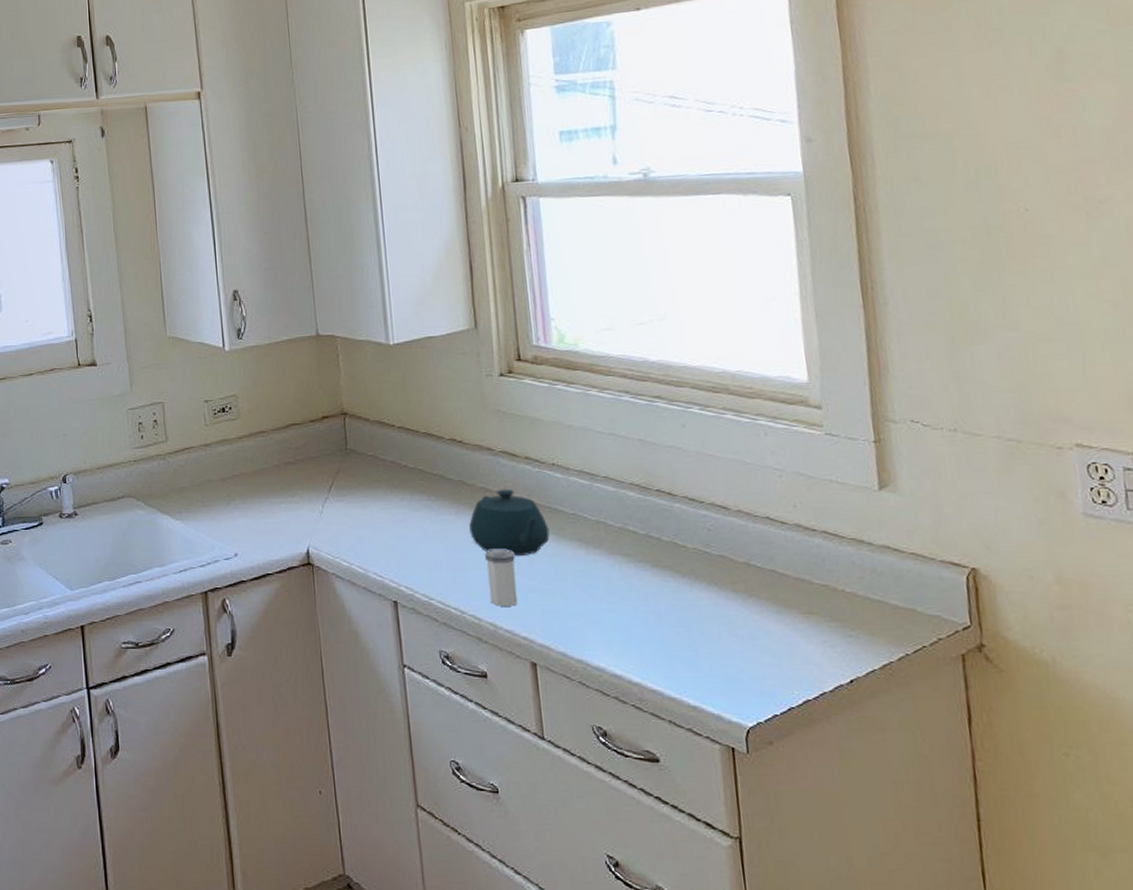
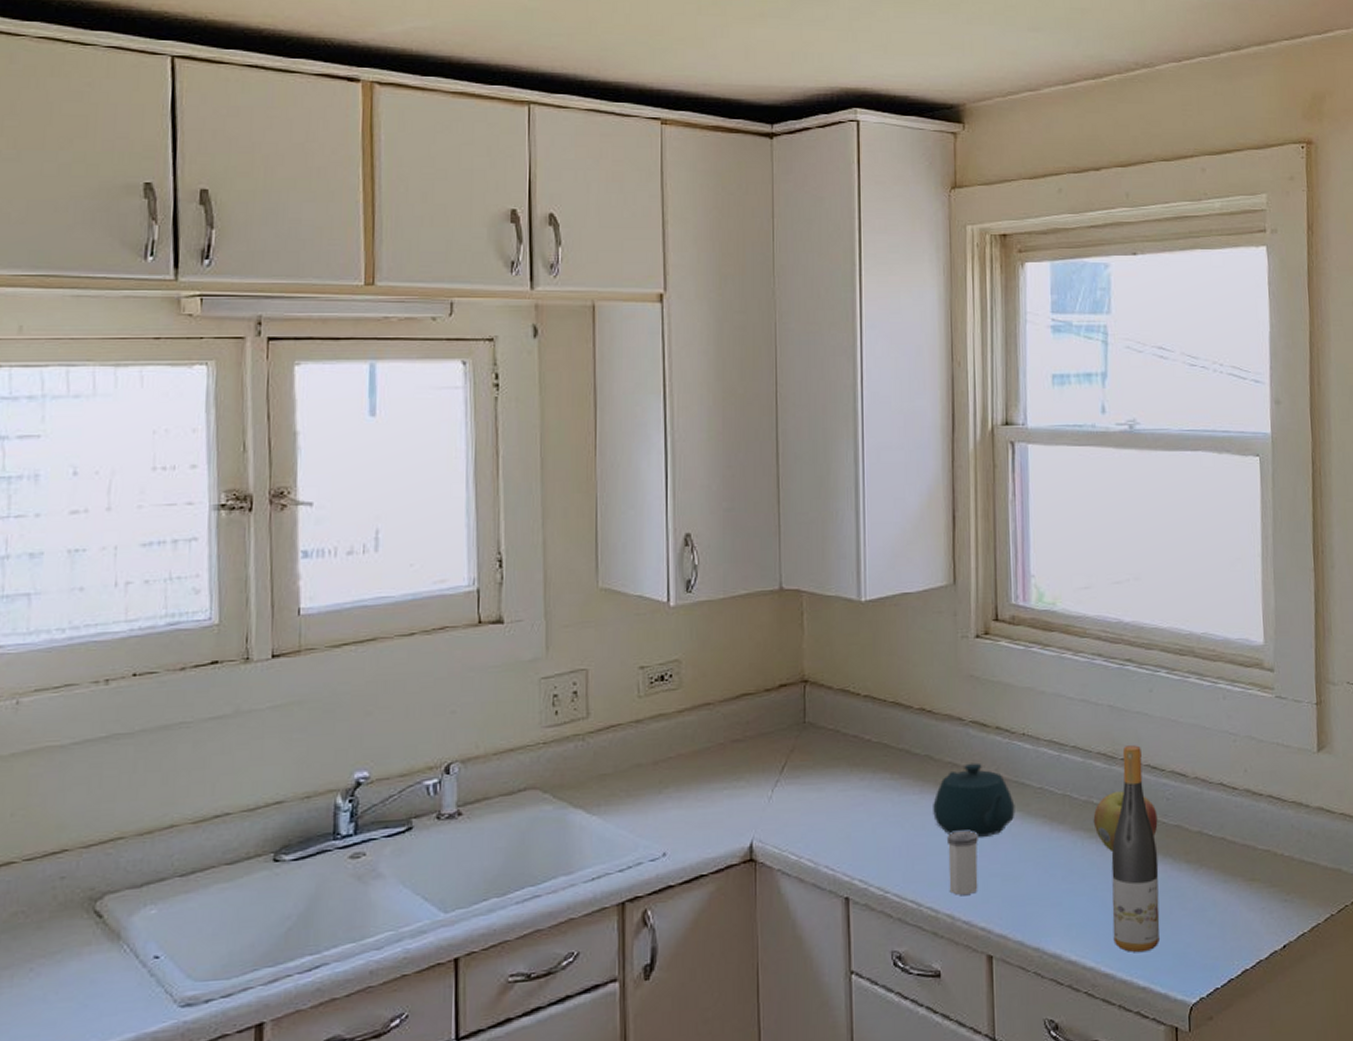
apple: none [630,520,700,576] -> present [1093,791,1158,851]
wine bottle: none [652,477,709,674] -> present [1111,745,1160,953]

